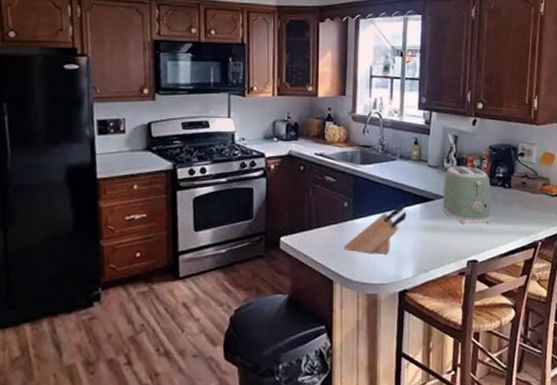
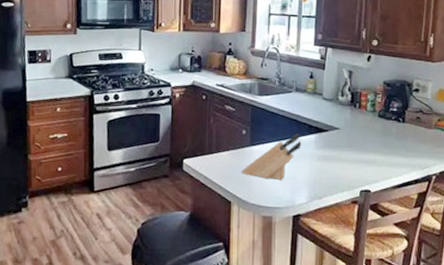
toaster: present [442,166,492,223] -> none [336,99,385,155]

